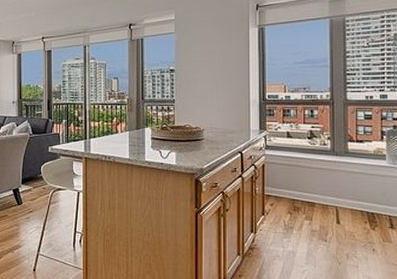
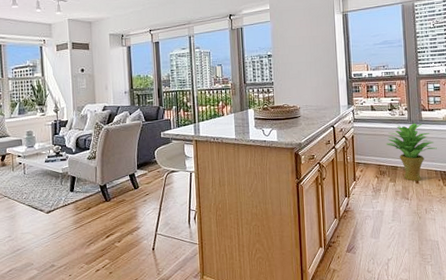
potted plant: none [302,153,365,221] -> present [386,123,437,181]

